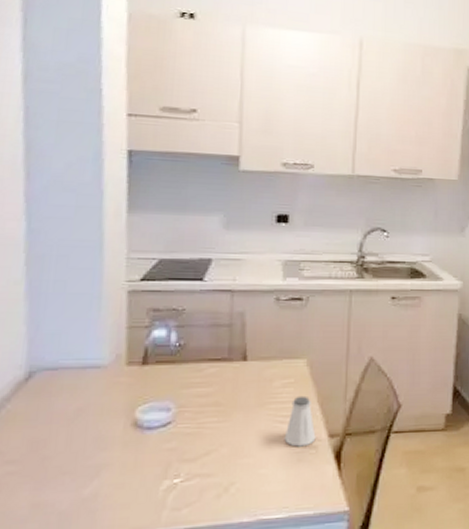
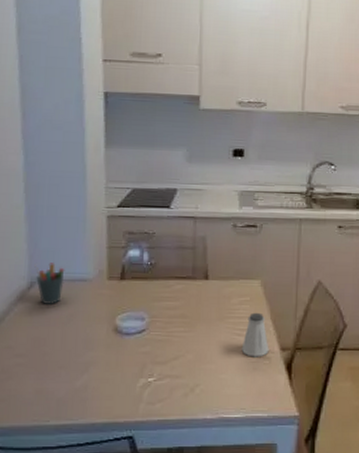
pen holder: none [34,347,74,399] -> present [34,263,65,306]

